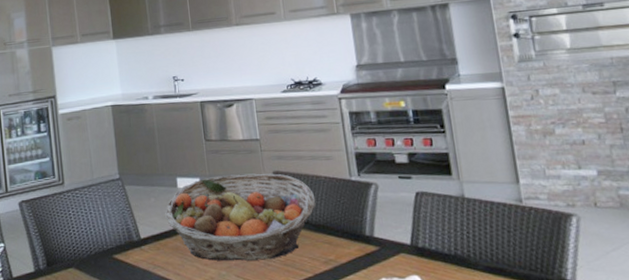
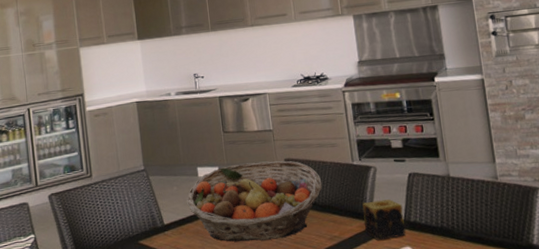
candle: none [362,221,413,266] -> present [362,199,406,240]

